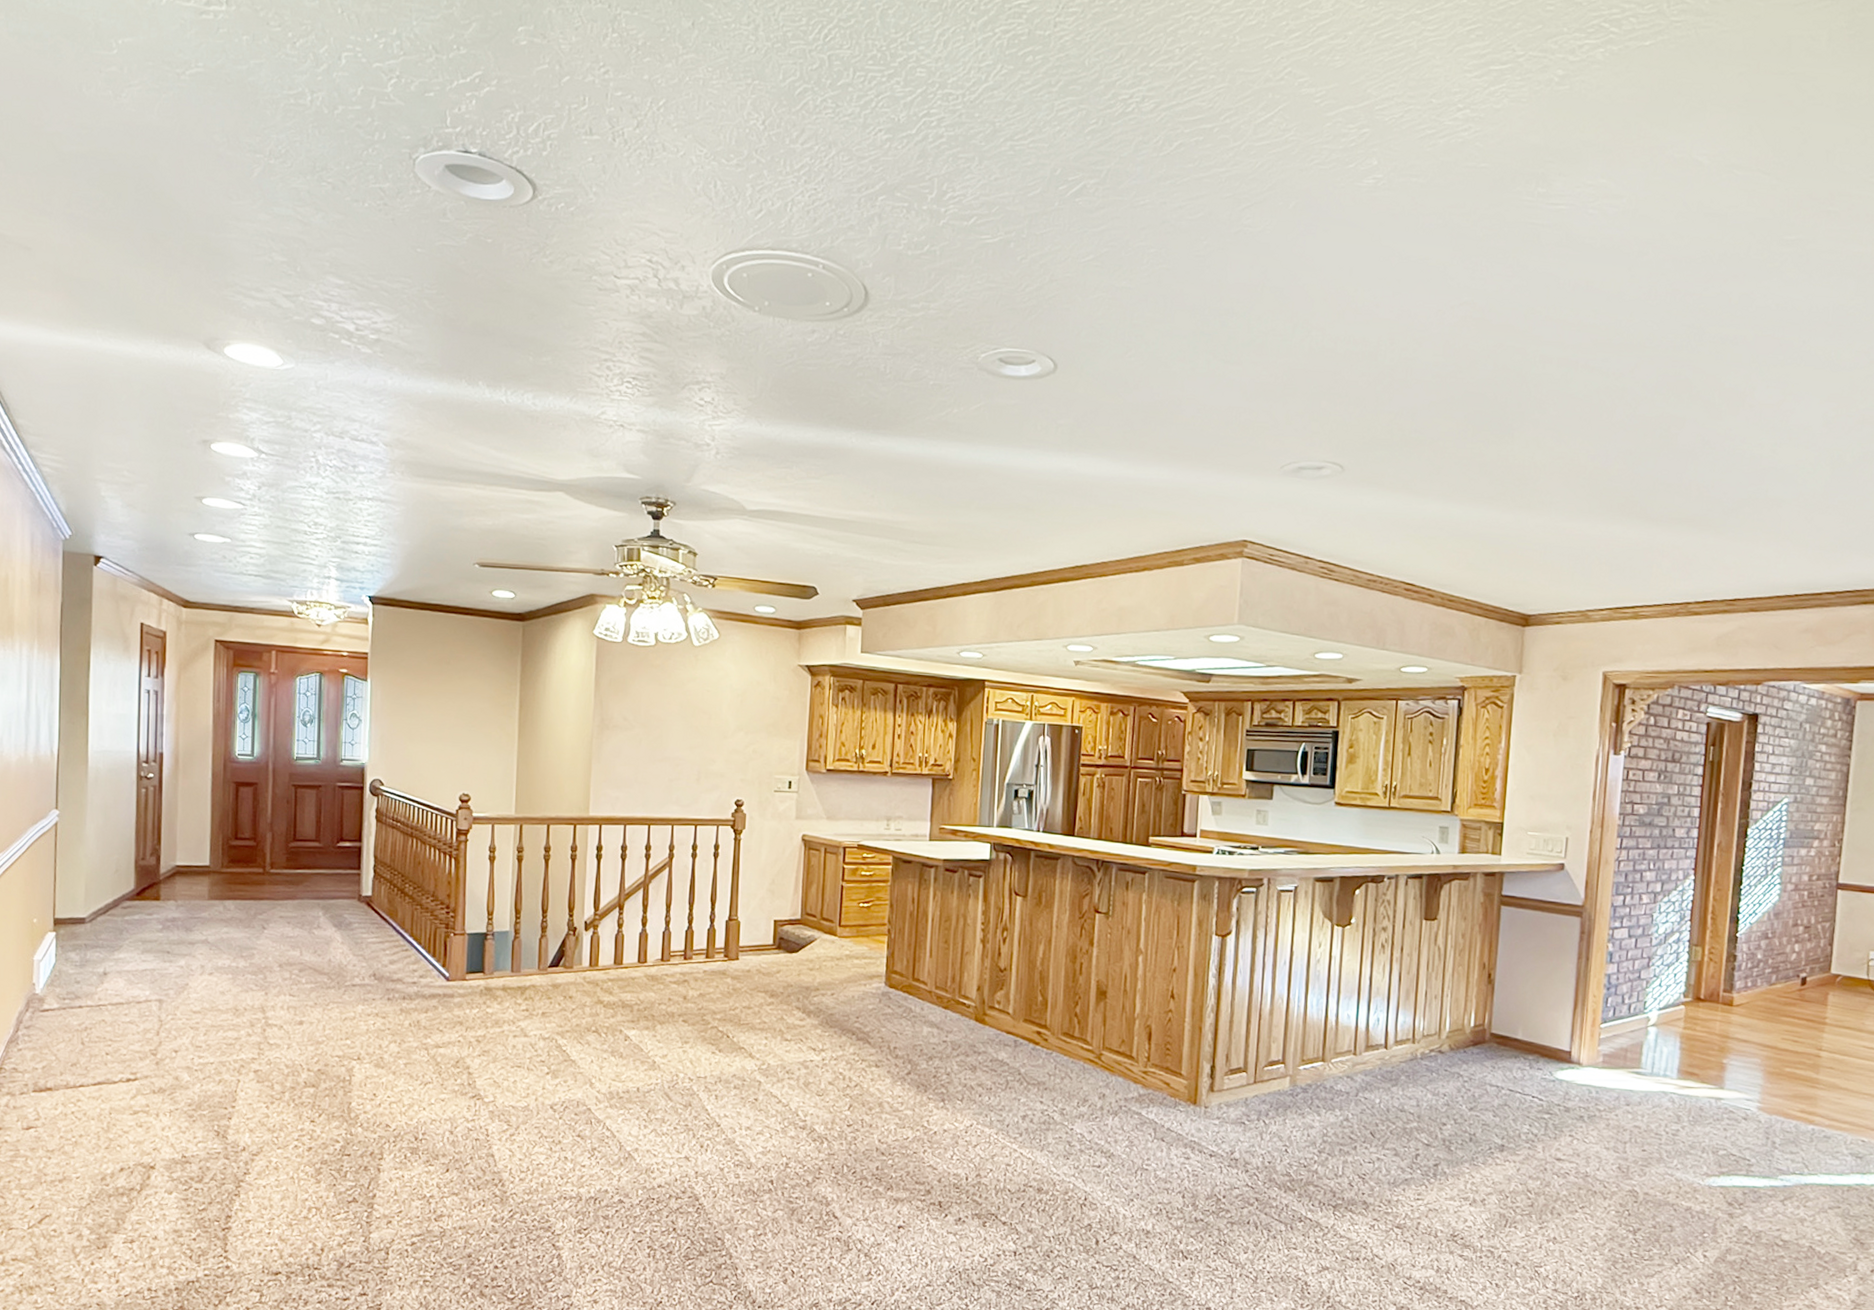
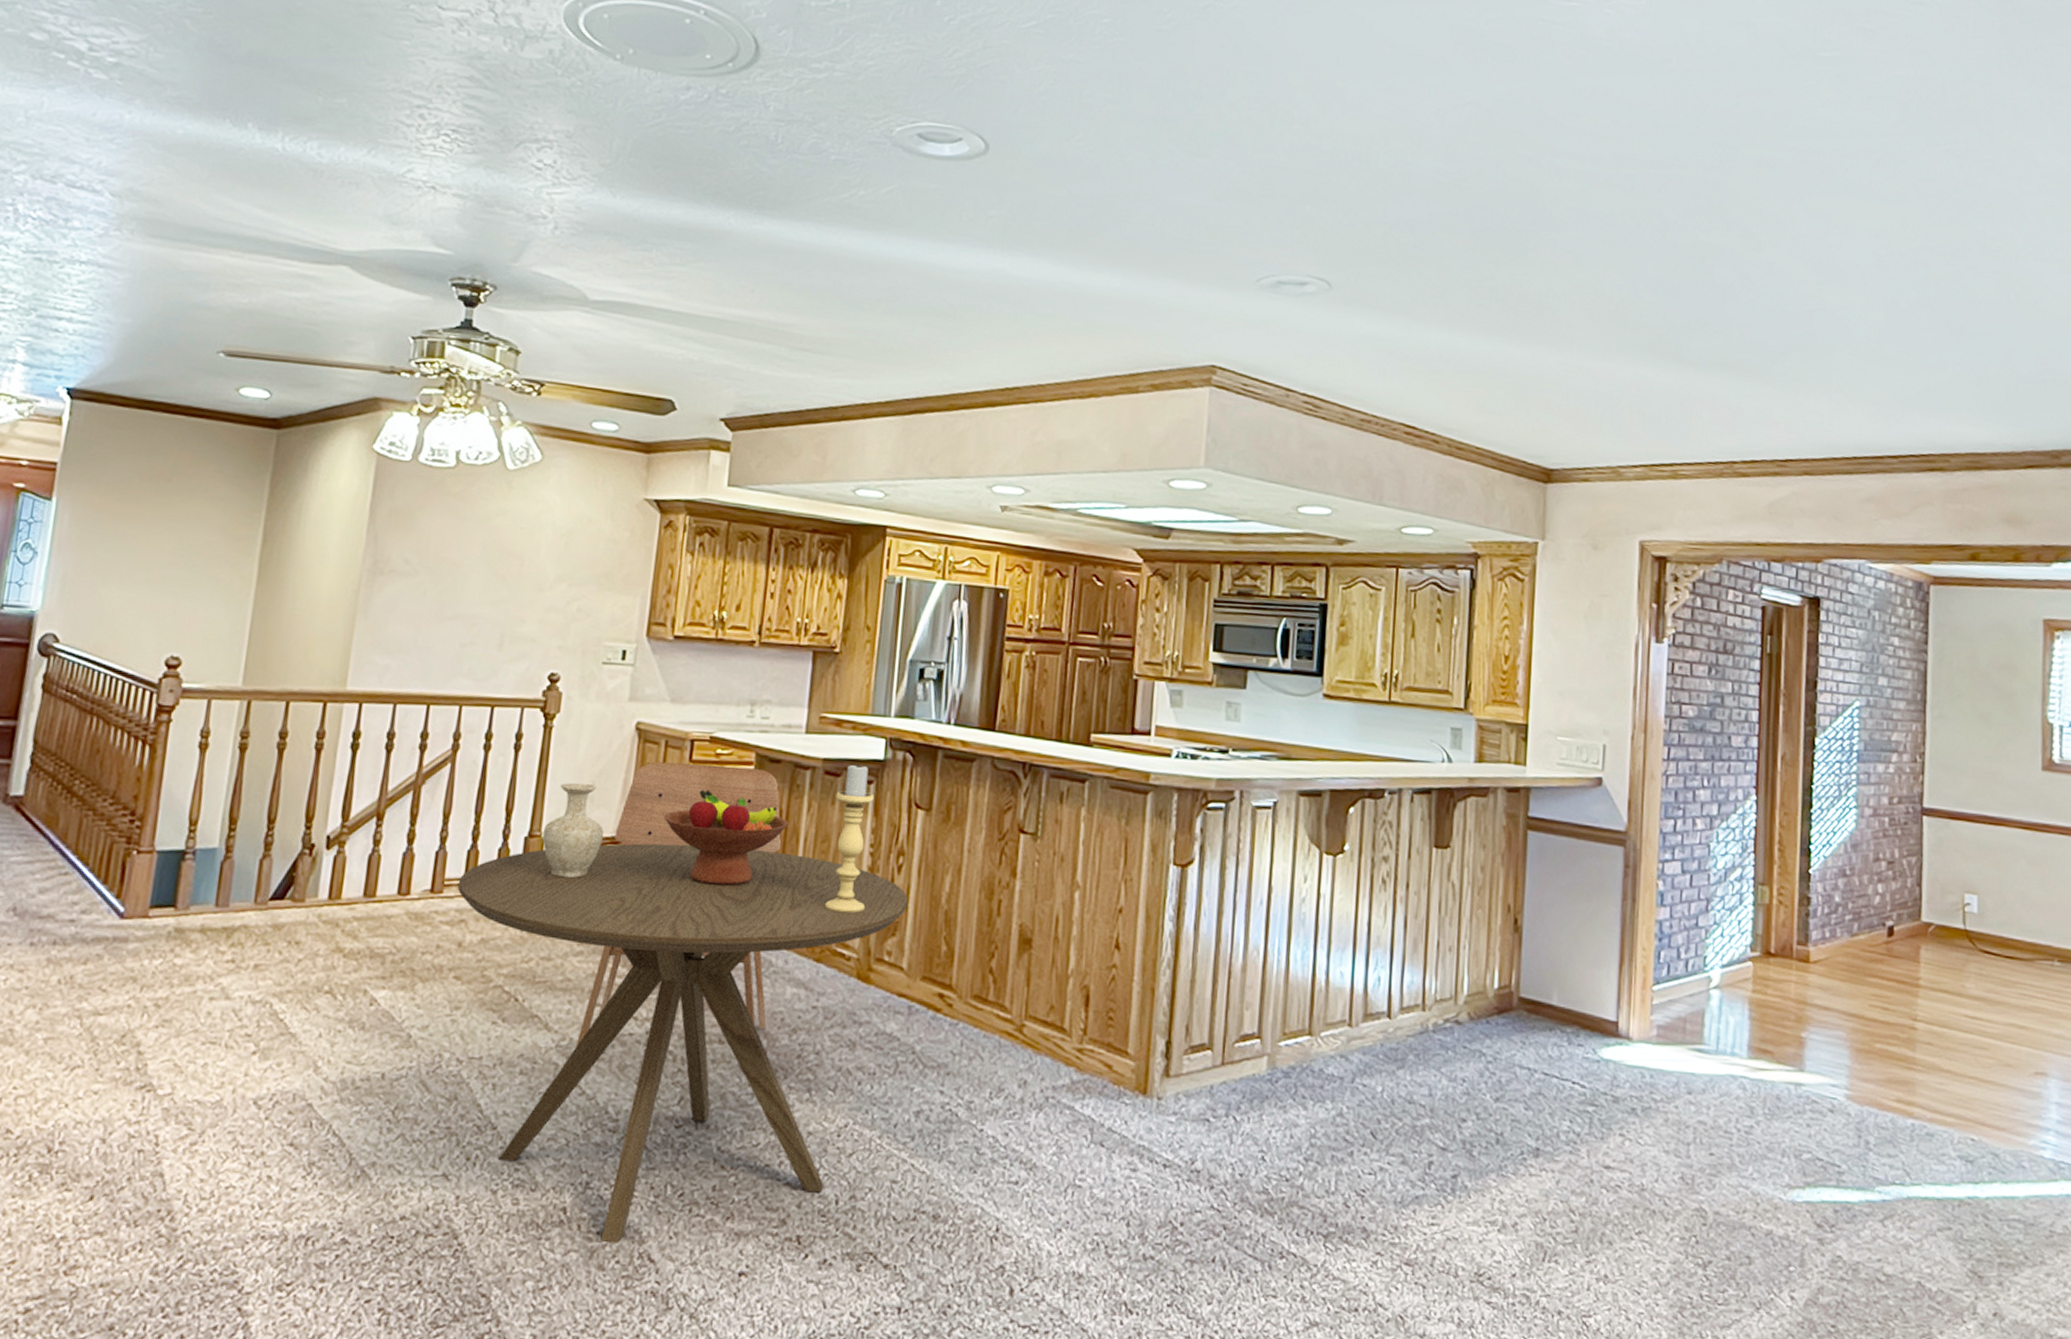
dining table: none [680,924,1012,1205] -> present [457,843,909,1244]
vase: none [739,880,784,950] -> present [542,783,604,879]
dining chair: none [773,864,915,1070] -> present [576,762,782,1047]
fruit bowl: none [827,883,920,954] -> present [664,789,790,886]
candle holder: none [949,862,984,974] -> present [825,763,875,914]

